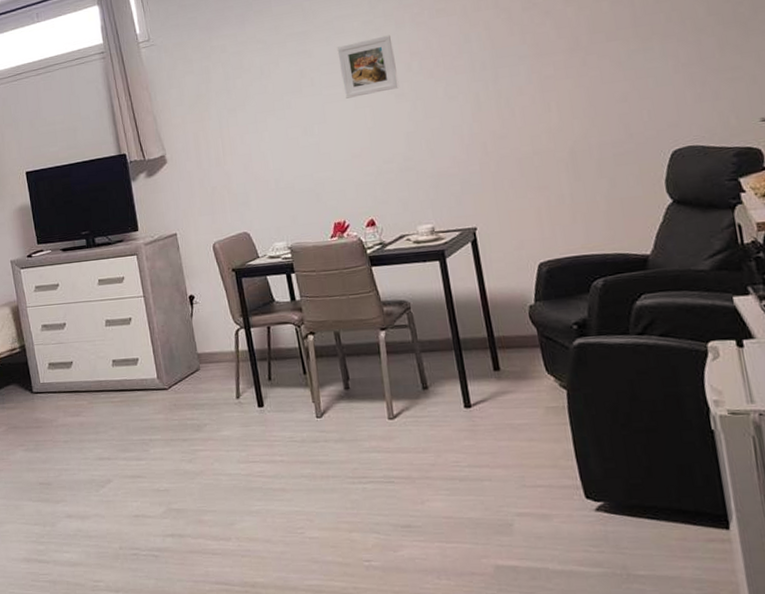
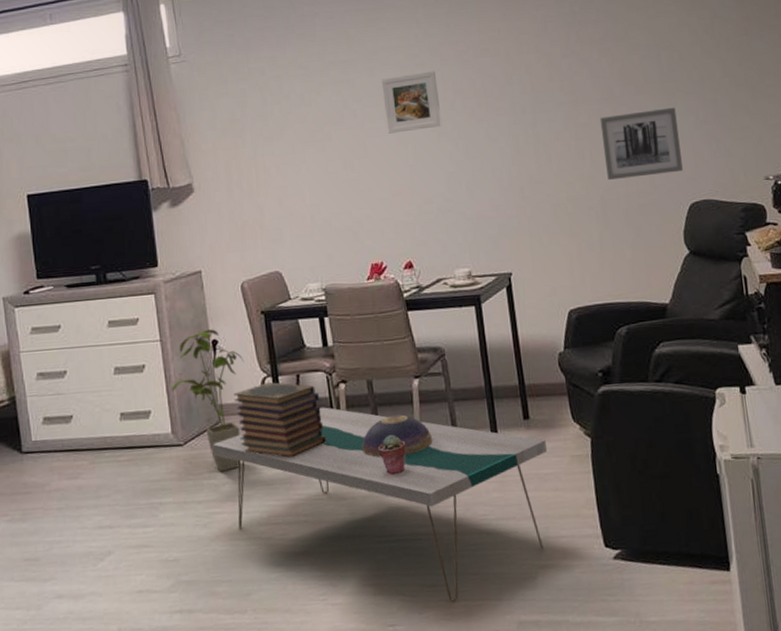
house plant: none [155,286,219,414] -> present [171,329,244,472]
coffee table: none [193,356,521,543] -> present [212,407,548,602]
book stack: none [210,333,299,403] -> present [234,382,327,459]
decorative bowl: none [332,364,402,404] -> present [362,414,433,458]
potted succulent: none [347,383,376,421] -> present [377,434,407,475]
wall art: none [566,51,663,131] -> present [599,107,683,180]

